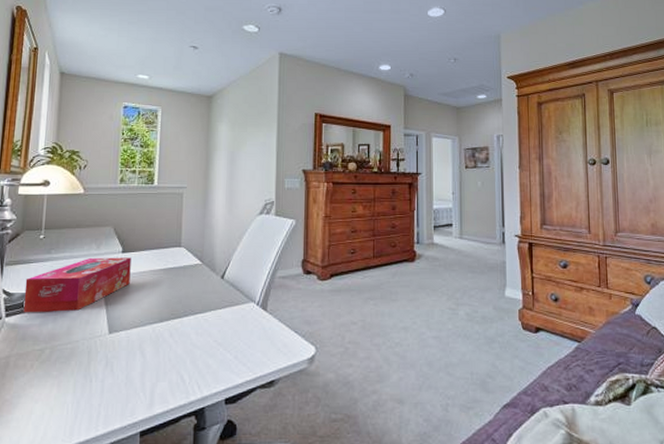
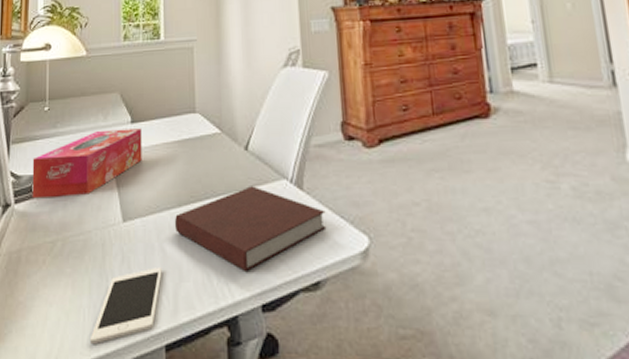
cell phone: none [72,371,142,433] -> present [91,268,162,345]
notebook: none [156,307,283,373] -> present [175,186,327,271]

